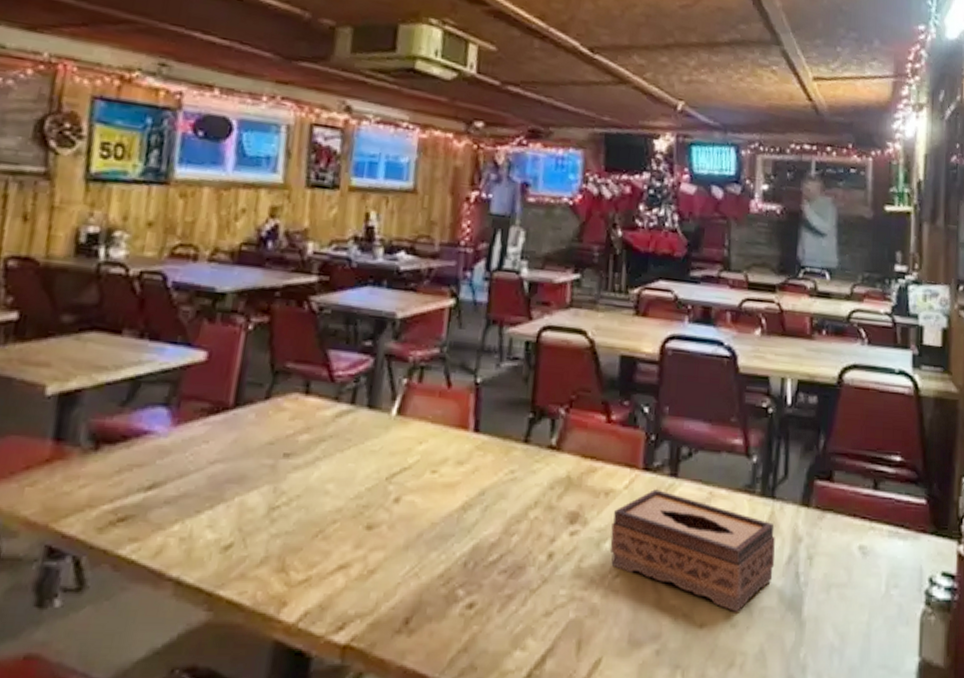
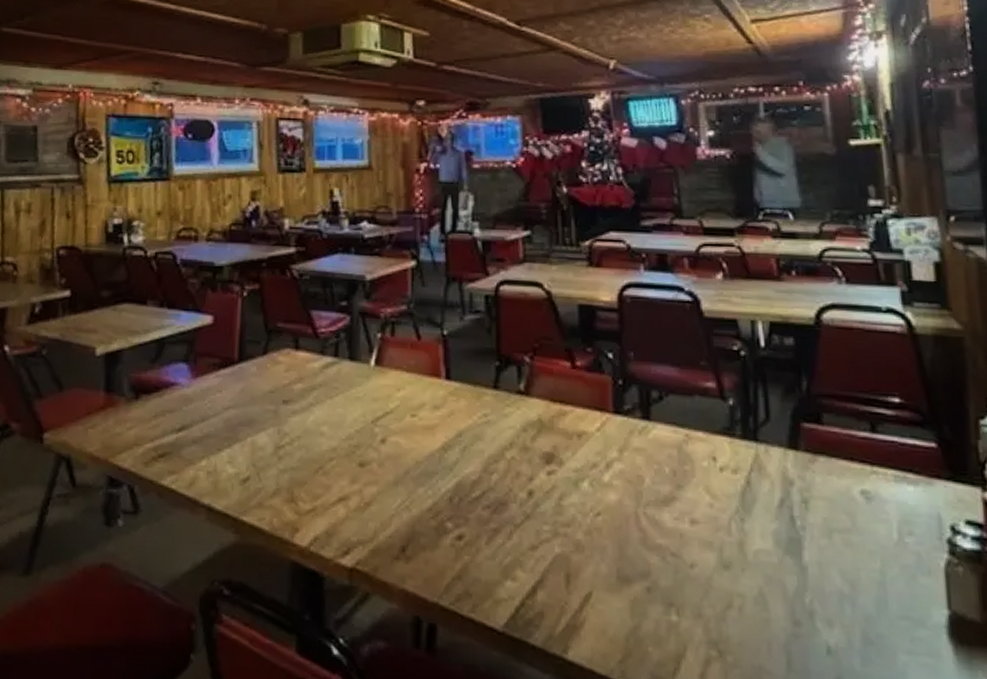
tissue box: present [610,489,775,612] -> none [588,432,766,554]

